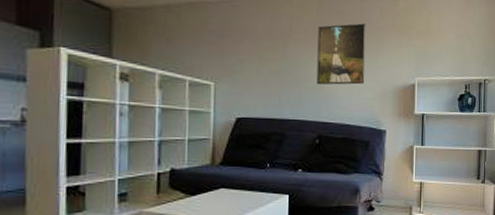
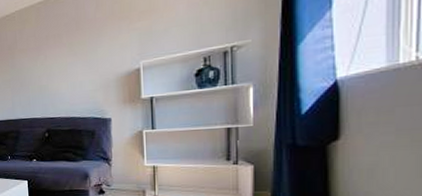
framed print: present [316,23,367,85] -> none [38,20,86,86]

